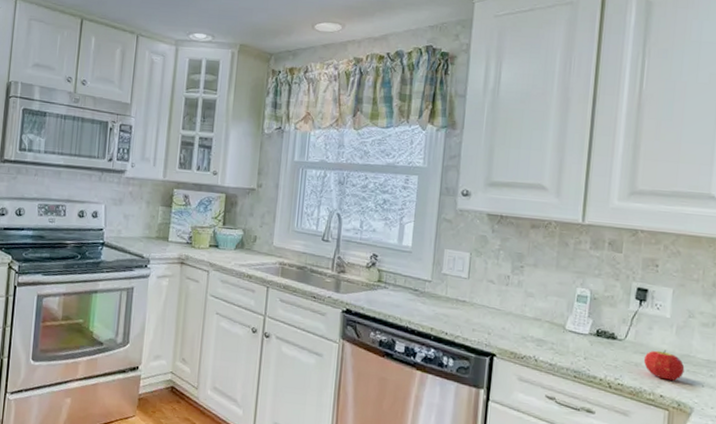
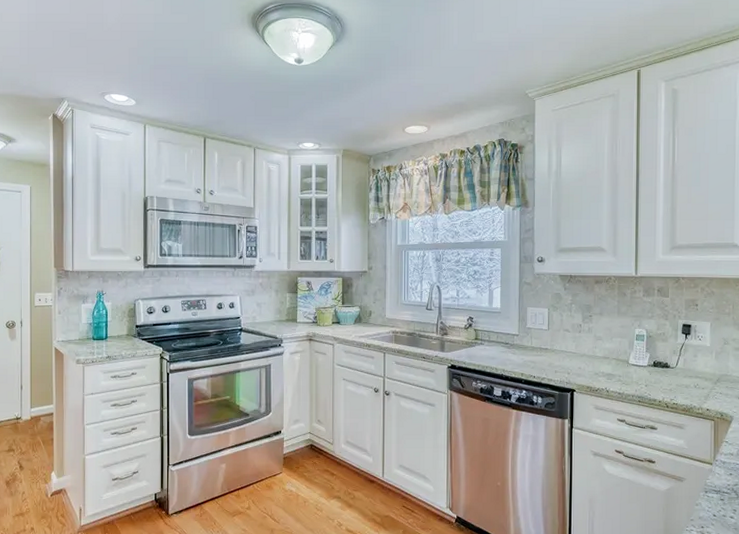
fruit: present [643,350,685,381] -> none [692,372,724,396]

